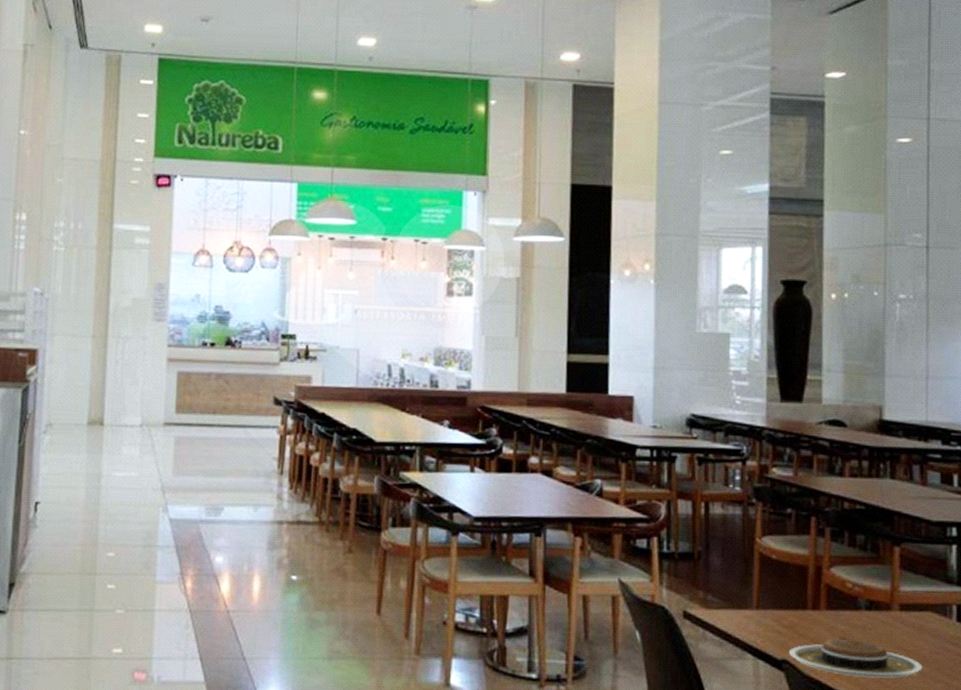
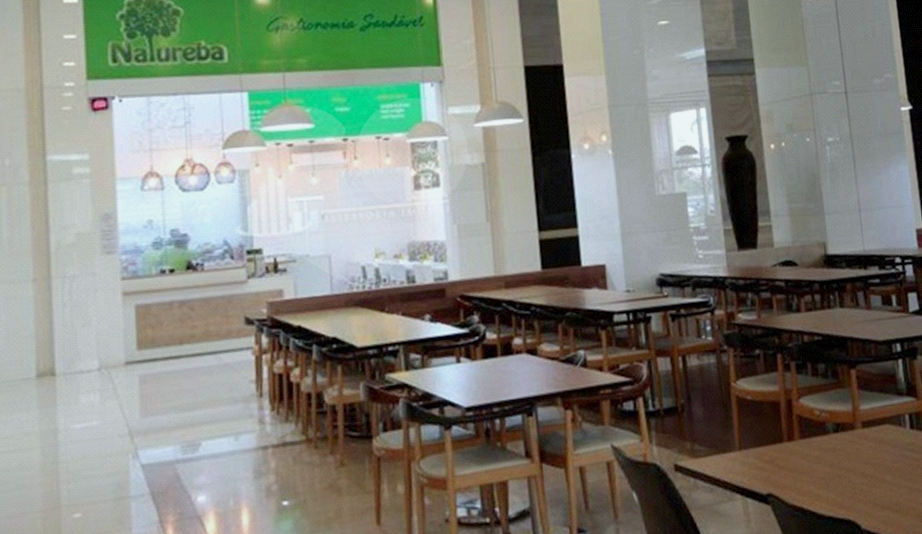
plate: present [788,639,923,679] -> none [772,462,887,498]

